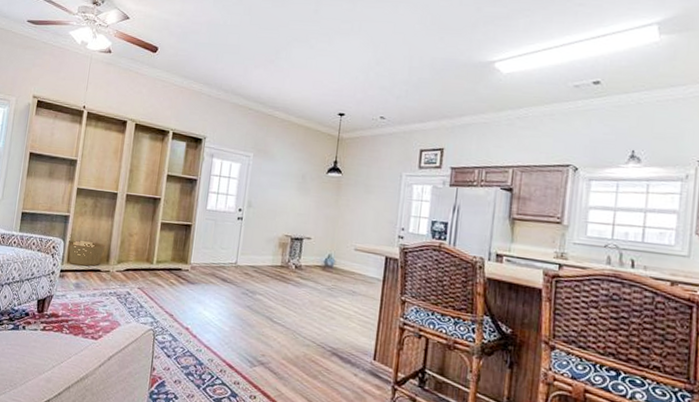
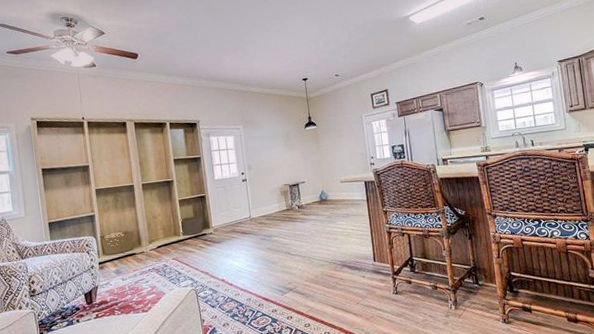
basket: none [154,244,183,267] -> present [179,216,203,236]

